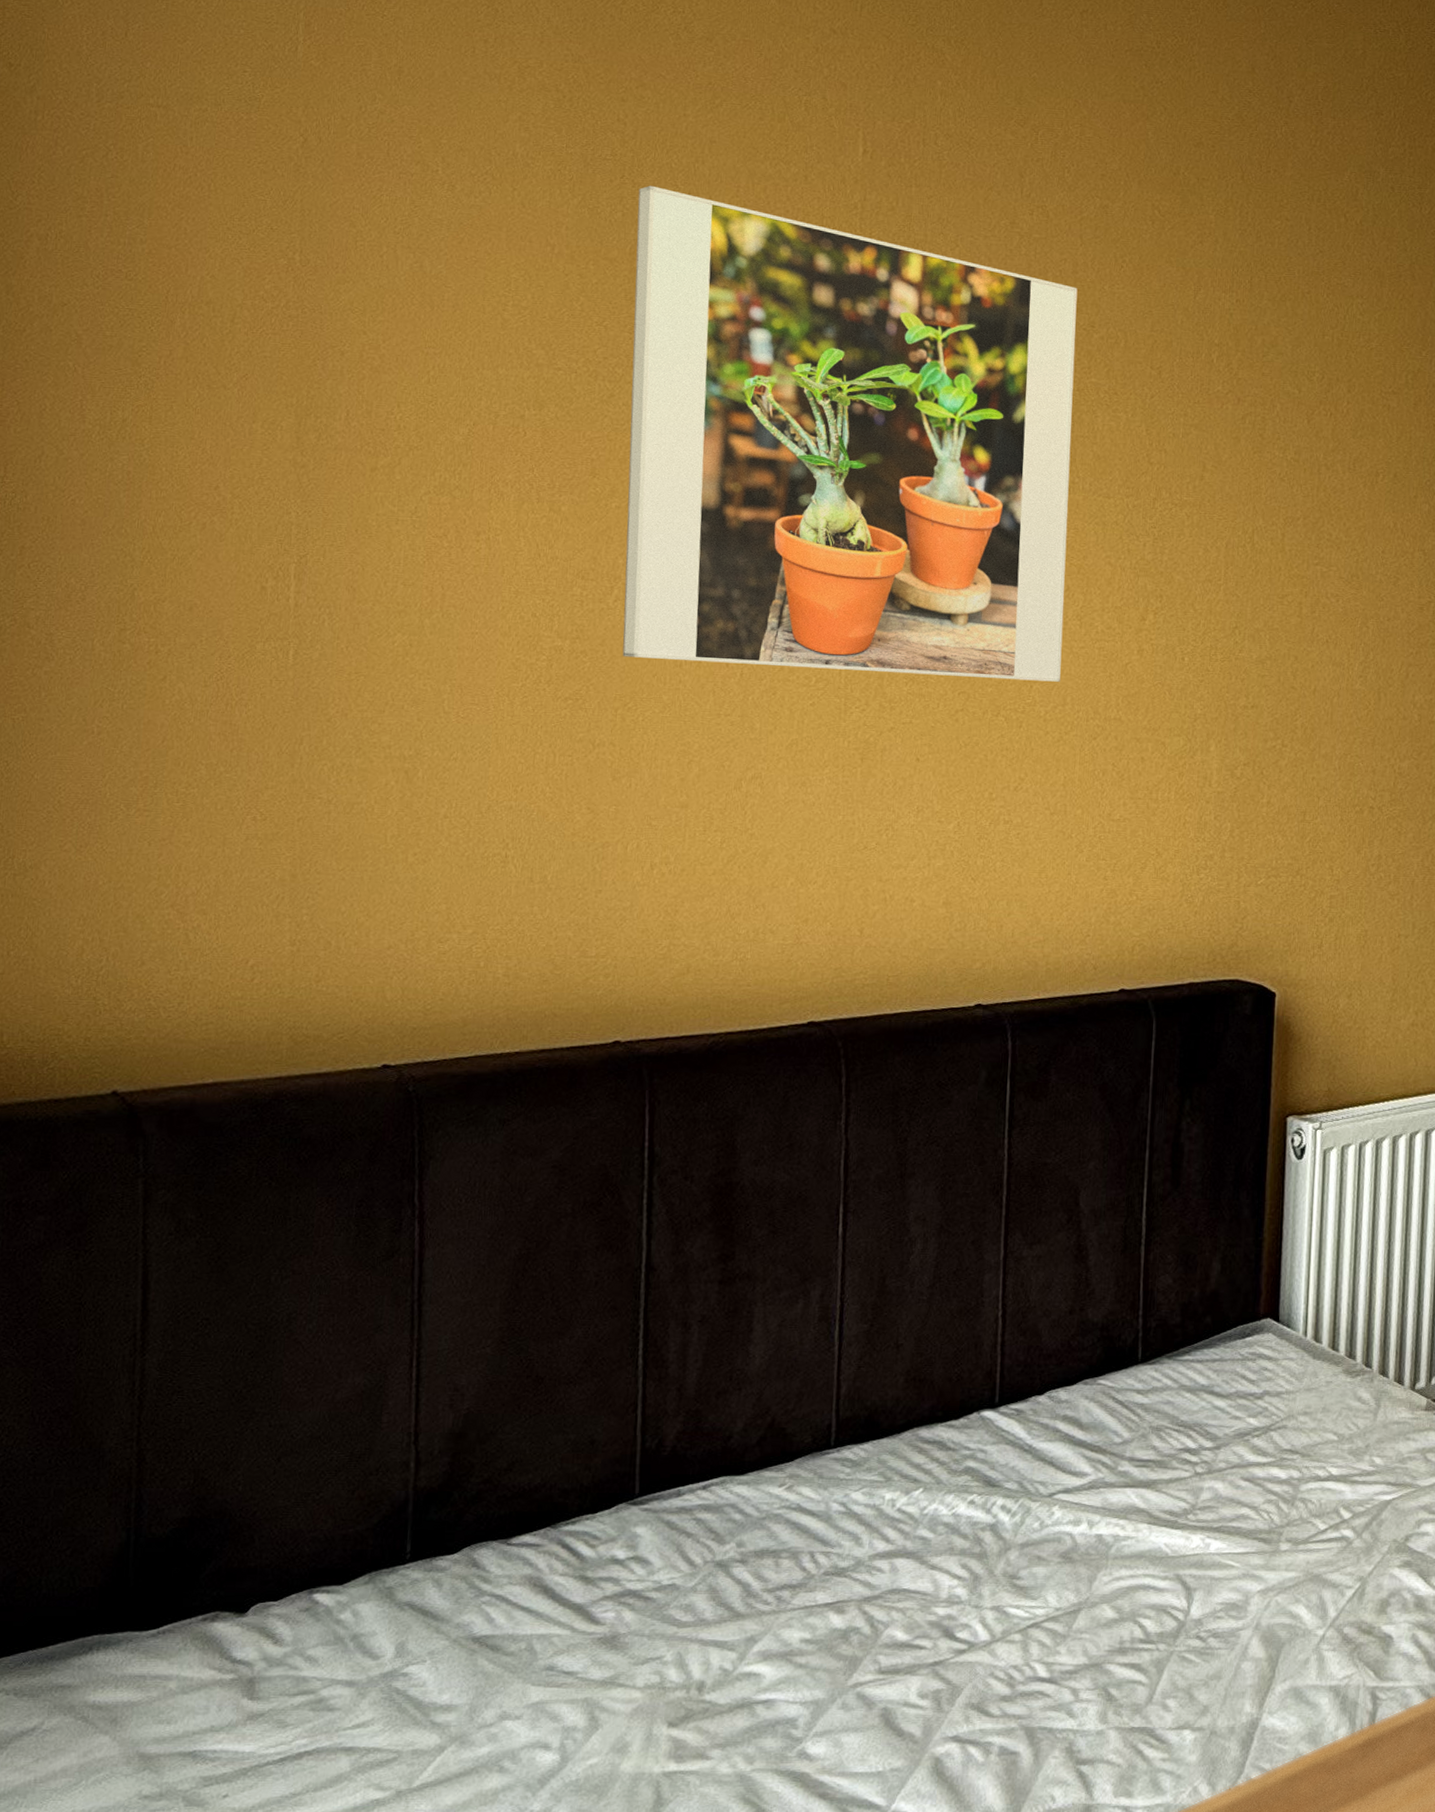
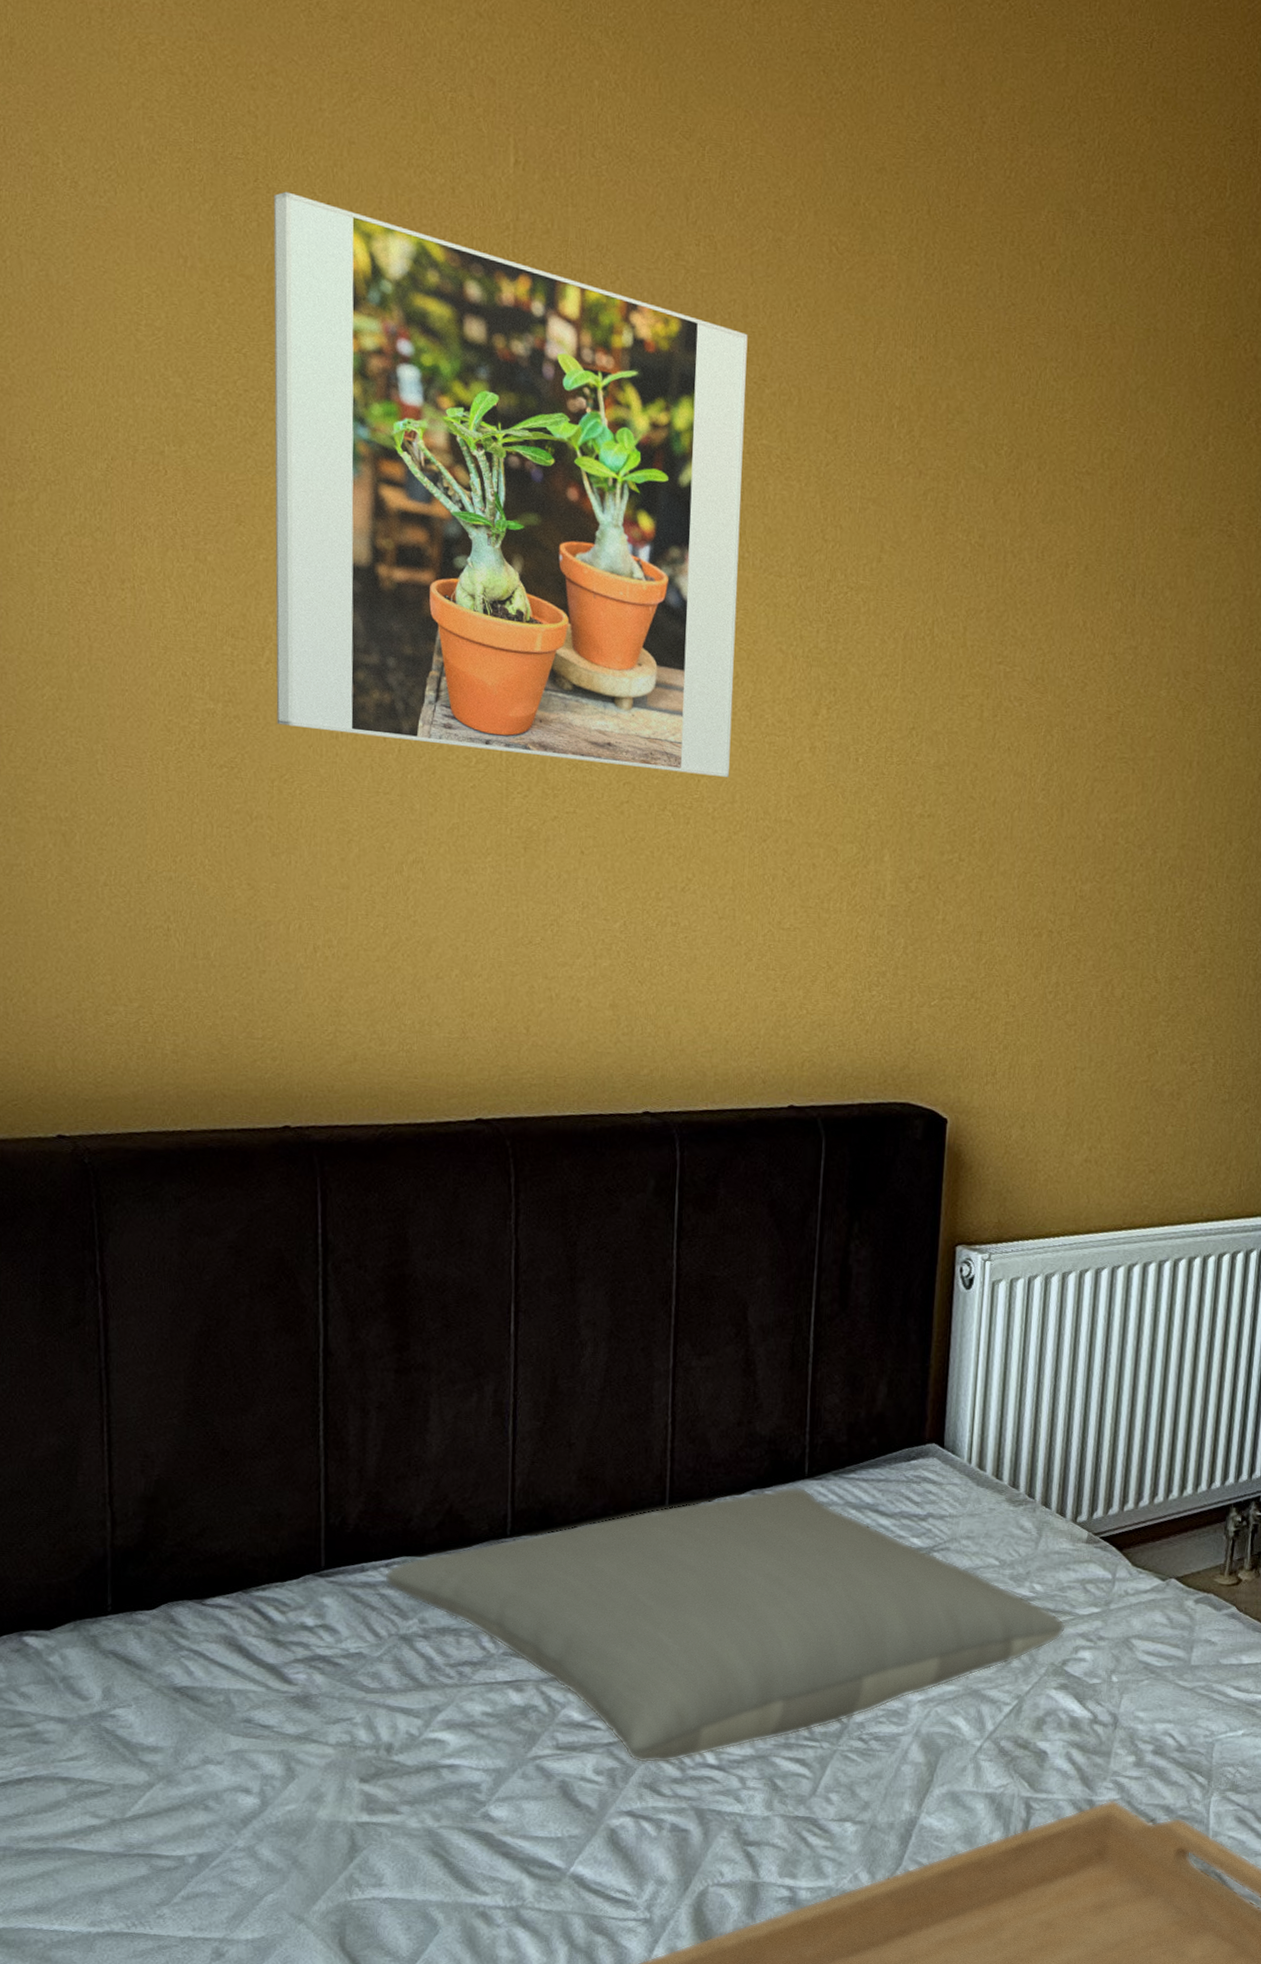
pillow: none [701,1373,1407,1682] -> present [384,1486,1066,1764]

